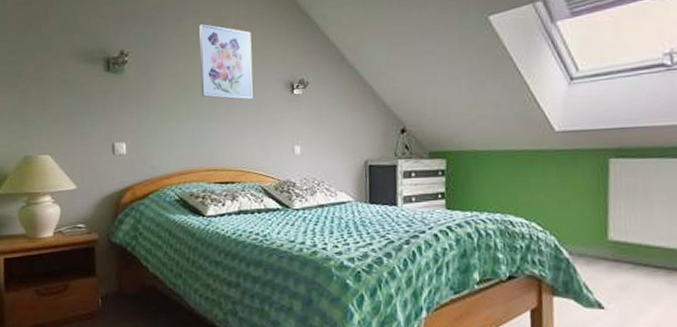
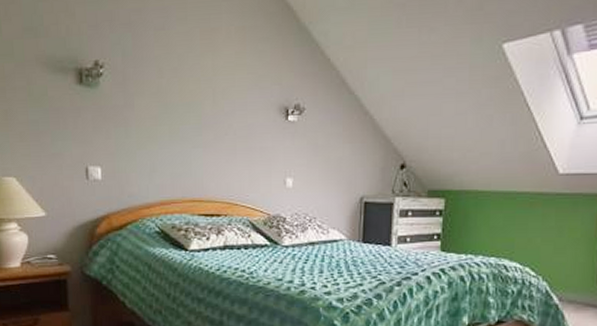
wall art: present [199,24,253,100] -> none [185,35,244,125]

